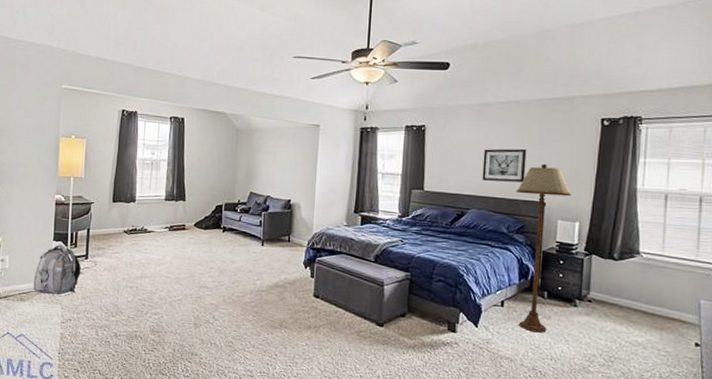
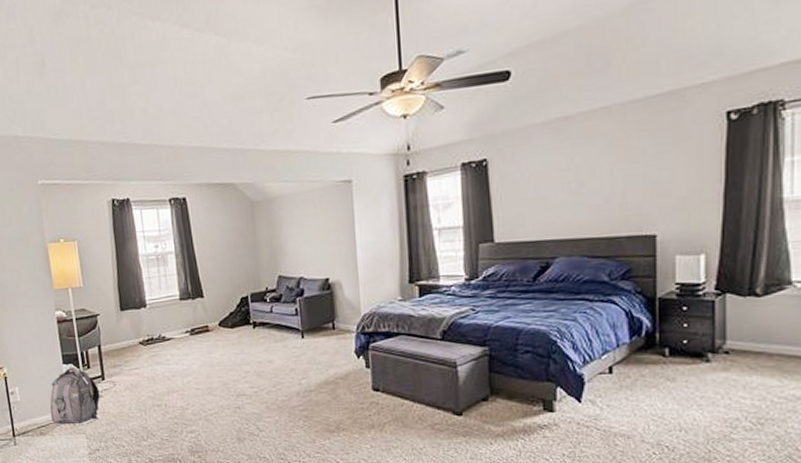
wall art: present [482,148,527,182] -> none [568,168,627,219]
floor lamp: present [516,163,572,333] -> none [616,184,692,400]

